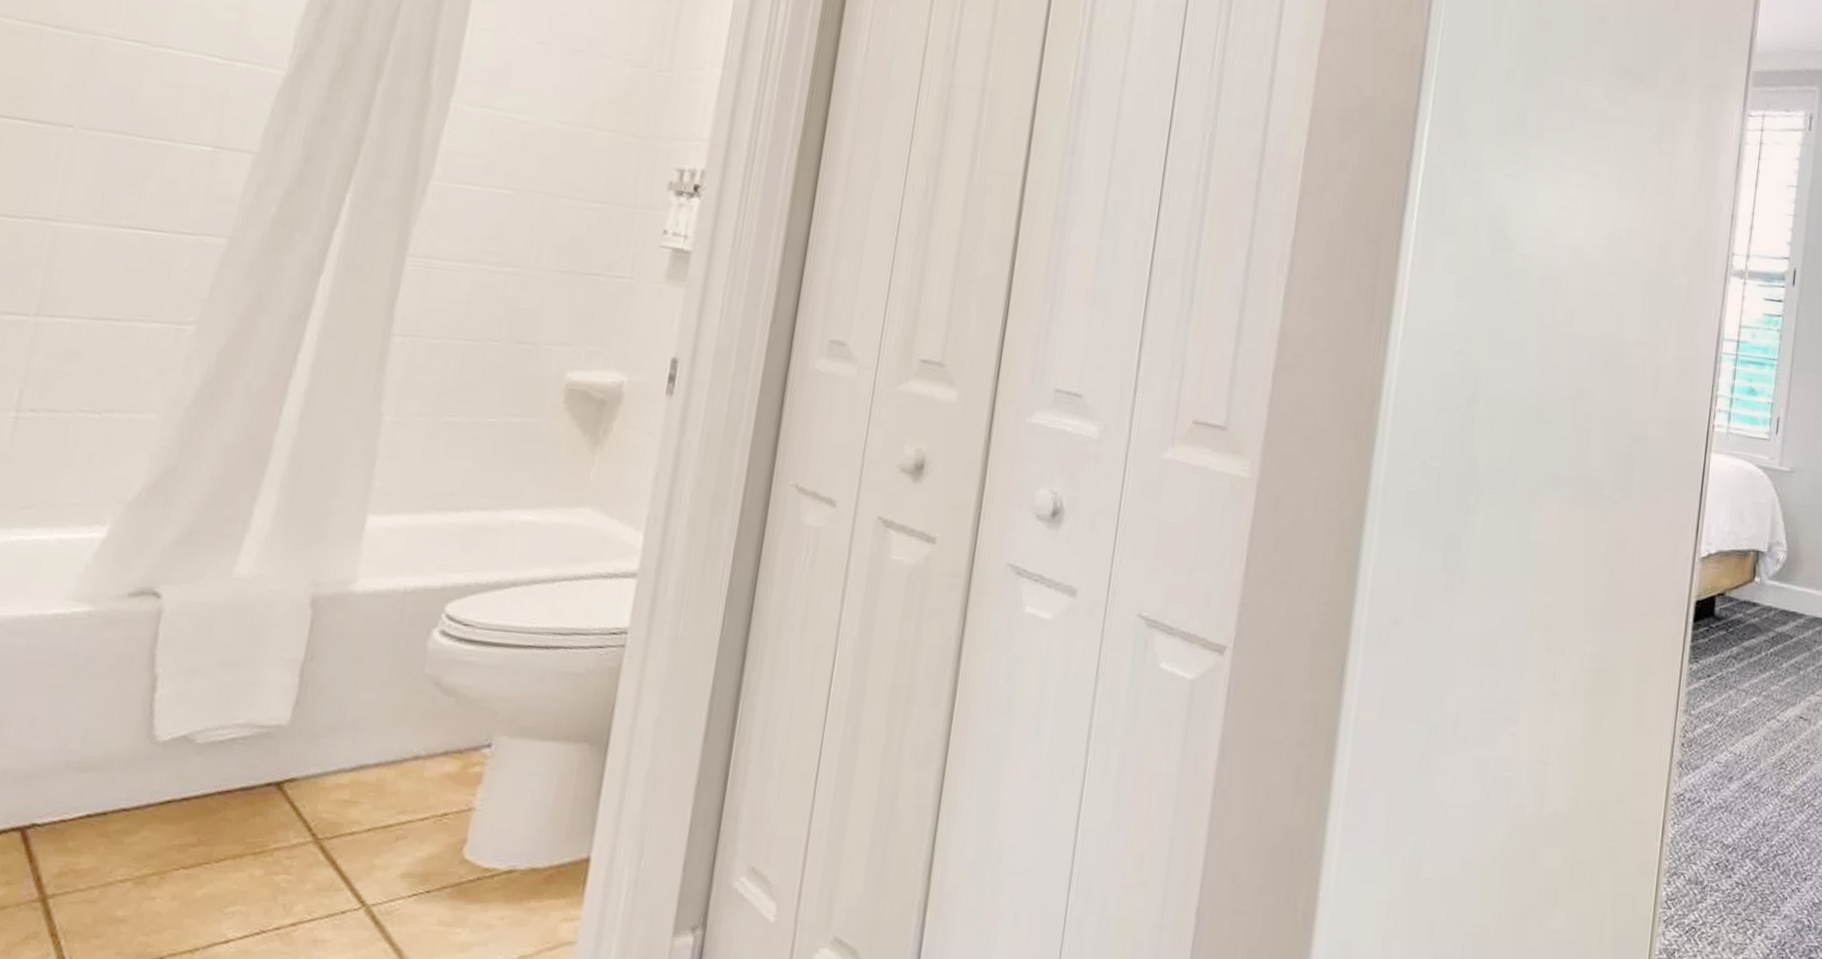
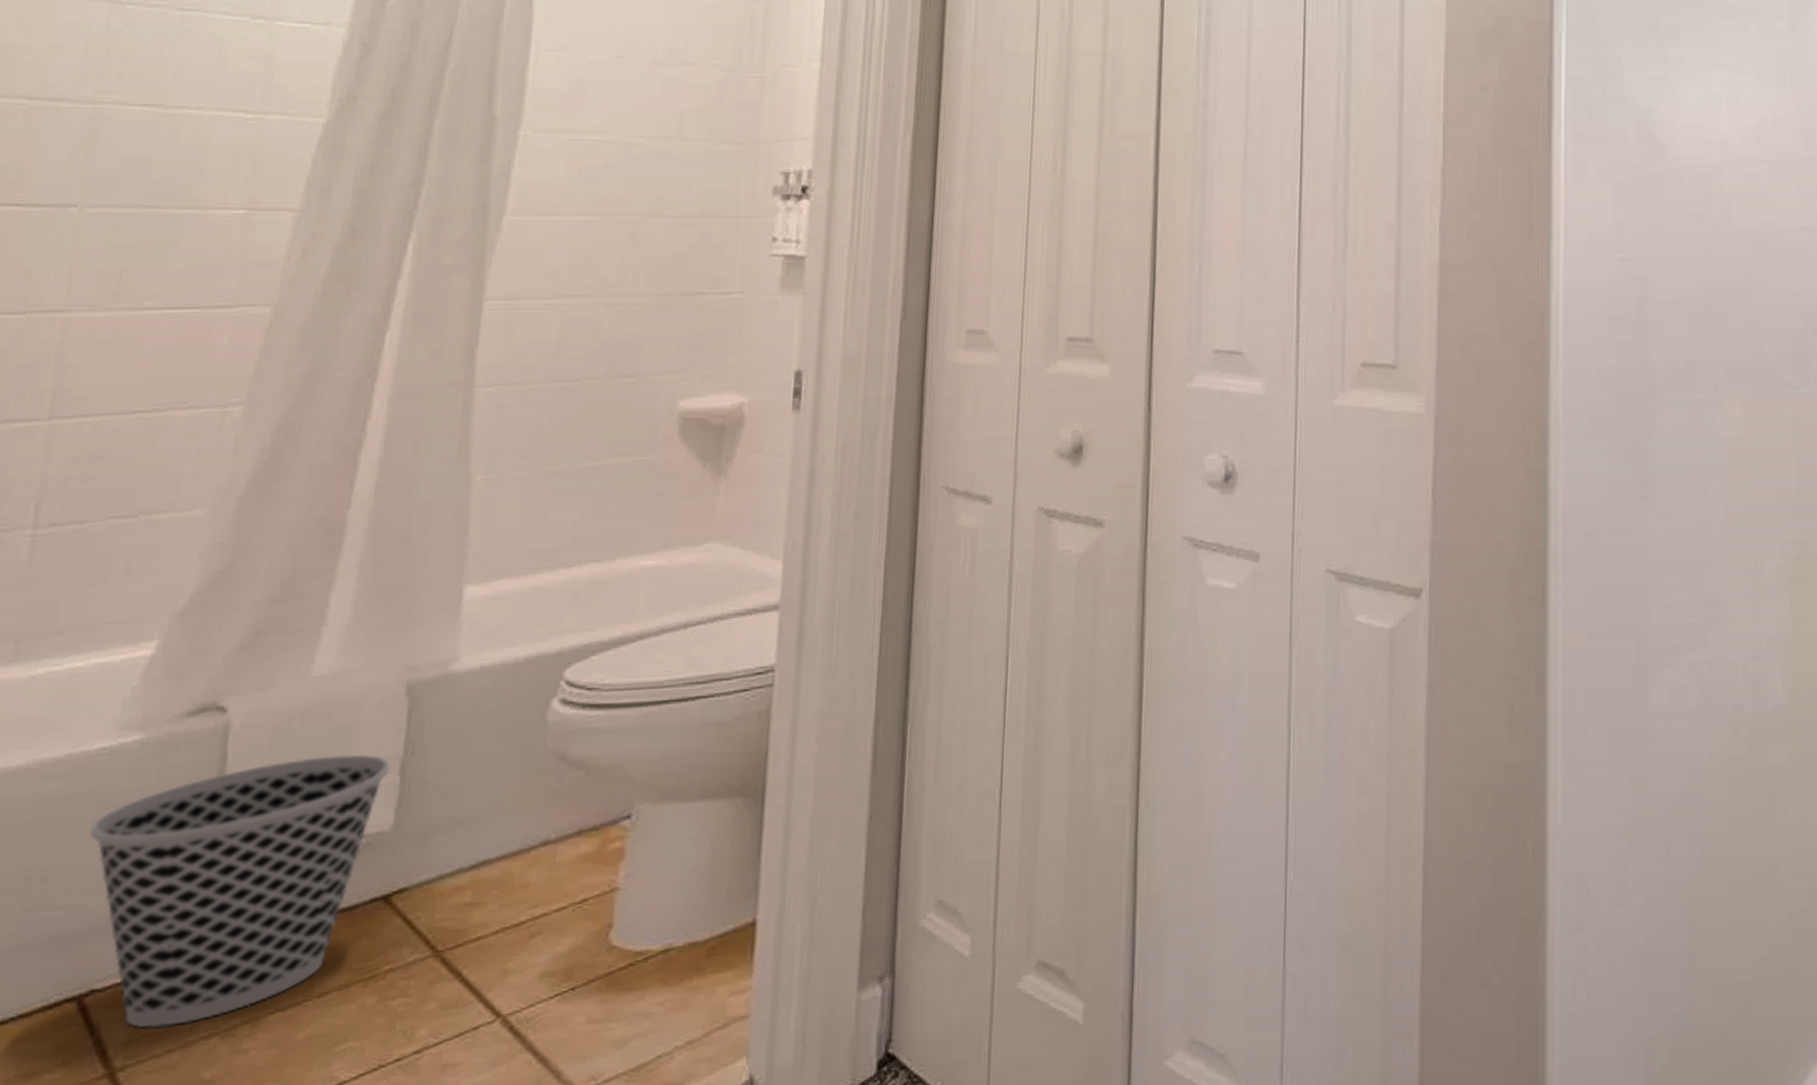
wastebasket: none [42,649,292,867] -> present [90,754,391,1028]

